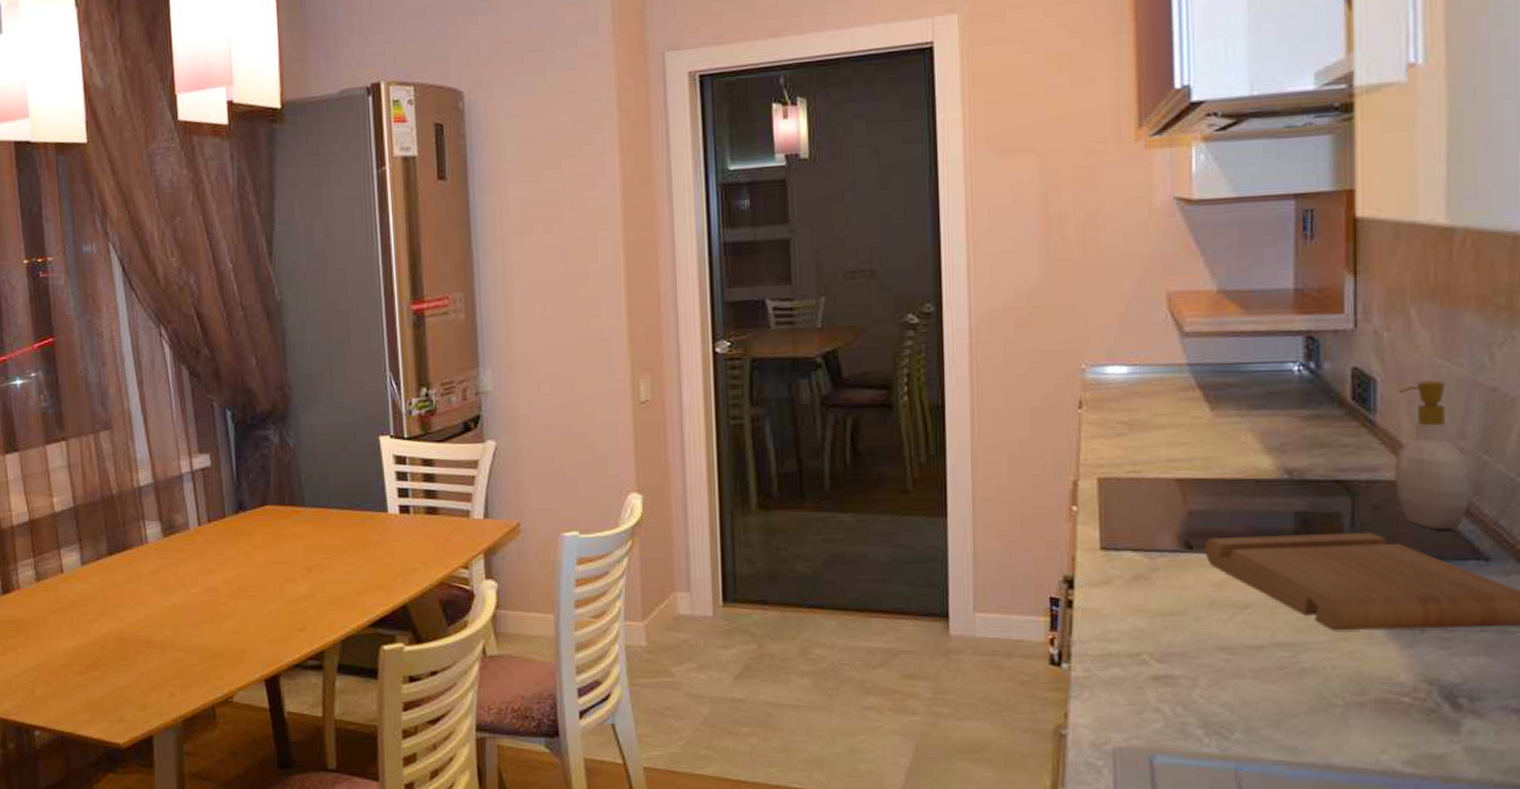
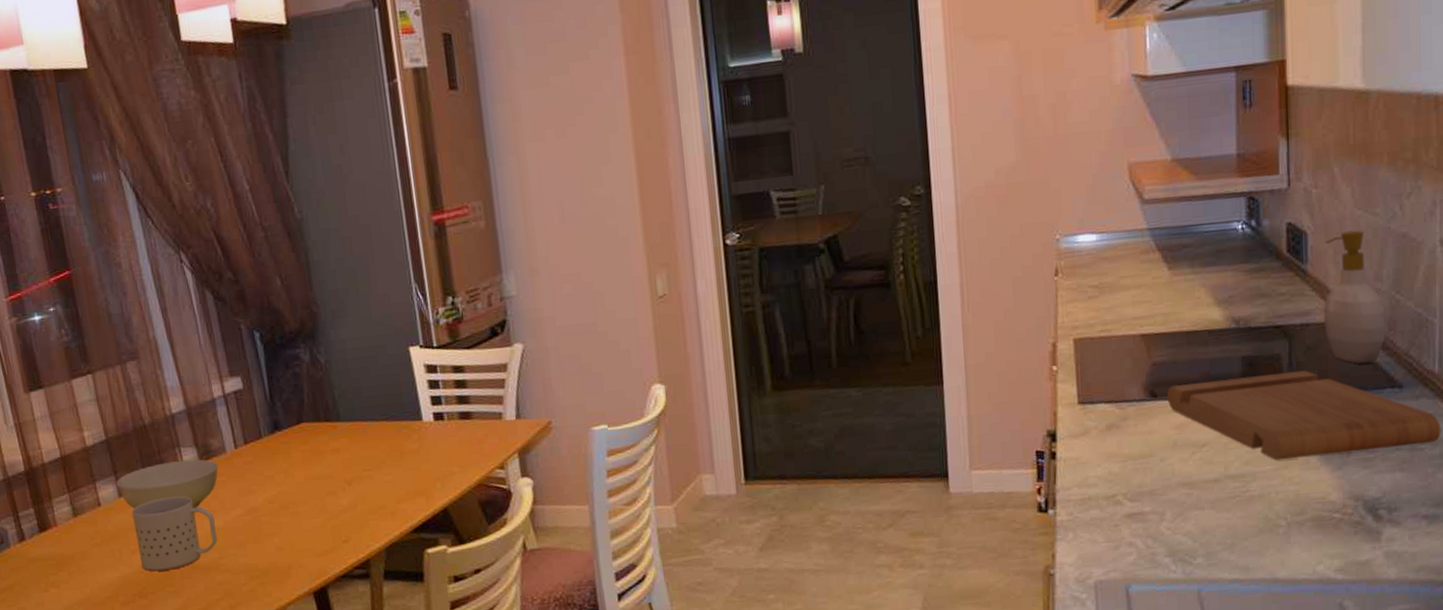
bowl: none [80,534,181,584] -> present [116,459,219,509]
mug: none [93,569,175,644] -> present [132,496,218,572]

